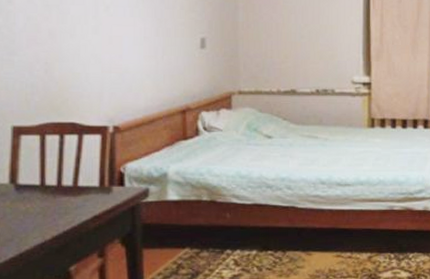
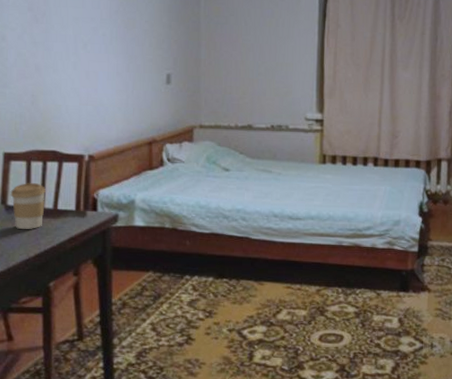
coffee cup: none [21,159,63,210] -> present [10,183,46,229]

